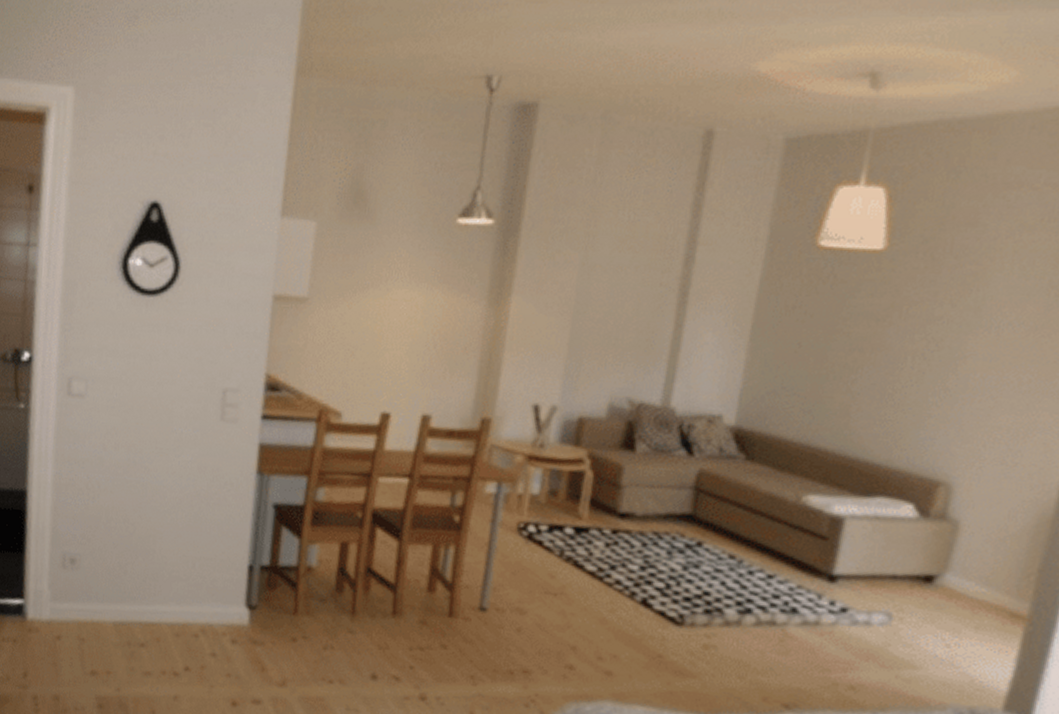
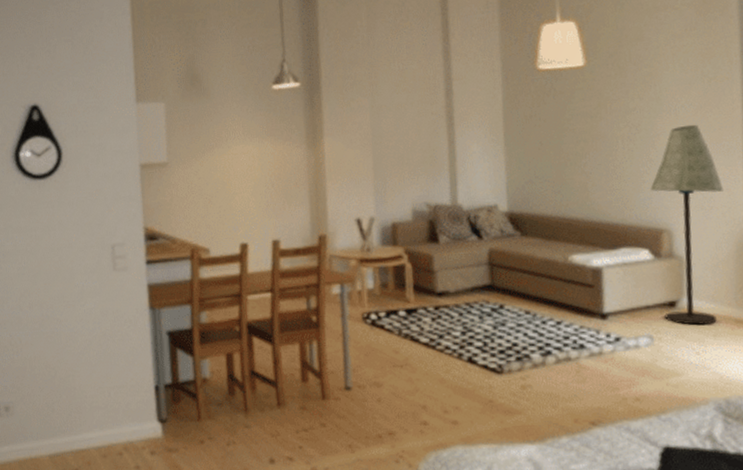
floor lamp: none [914,349,1040,613] -> present [650,124,723,326]

